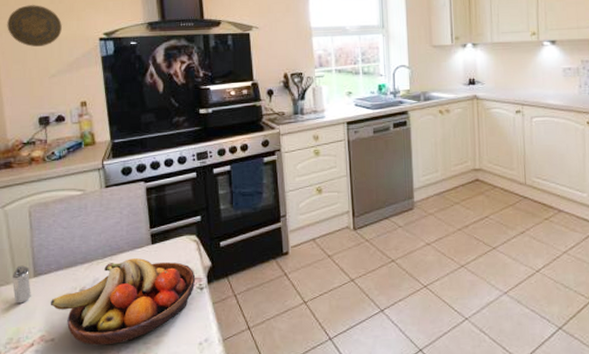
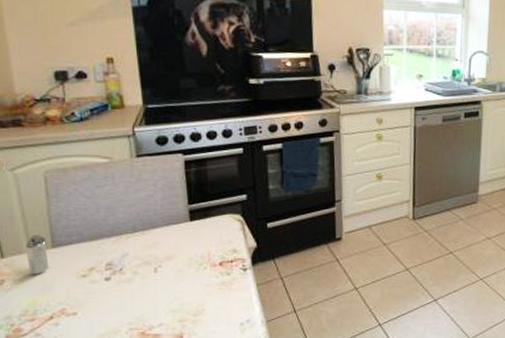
fruit bowl: present [51,258,196,346] -> none [72,234,239,322]

